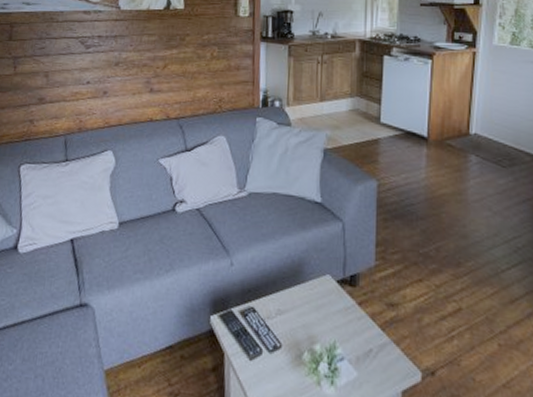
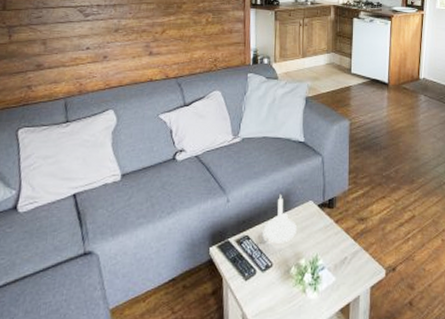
candle holder: none [271,263,311,322] -> present [263,194,296,243]

